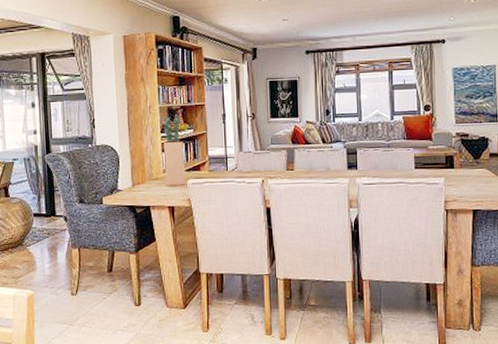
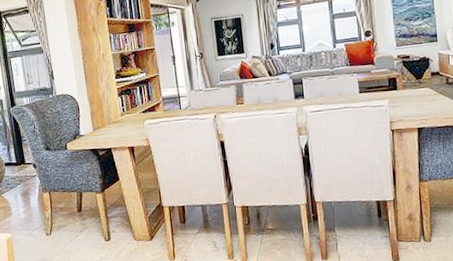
vase: present [163,112,185,186] -> none [117,57,142,128]

